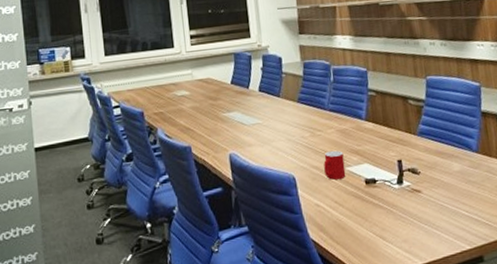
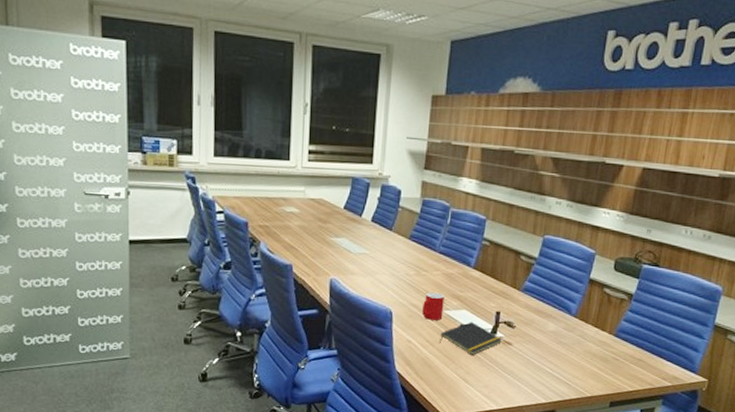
notepad: none [347,175,410,210] -> present [440,322,502,355]

